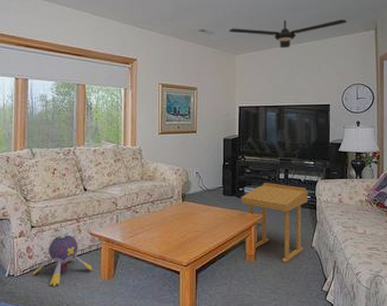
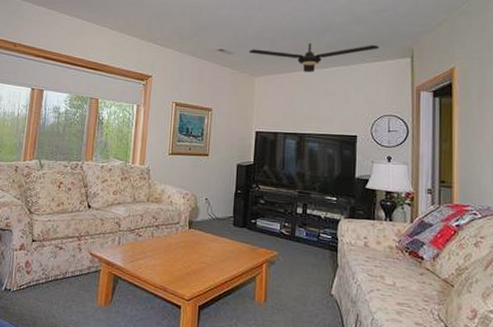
plush toy: present [32,229,94,286] -> none [28,246,91,307]
side table: present [241,183,307,262] -> none [252,216,328,309]

